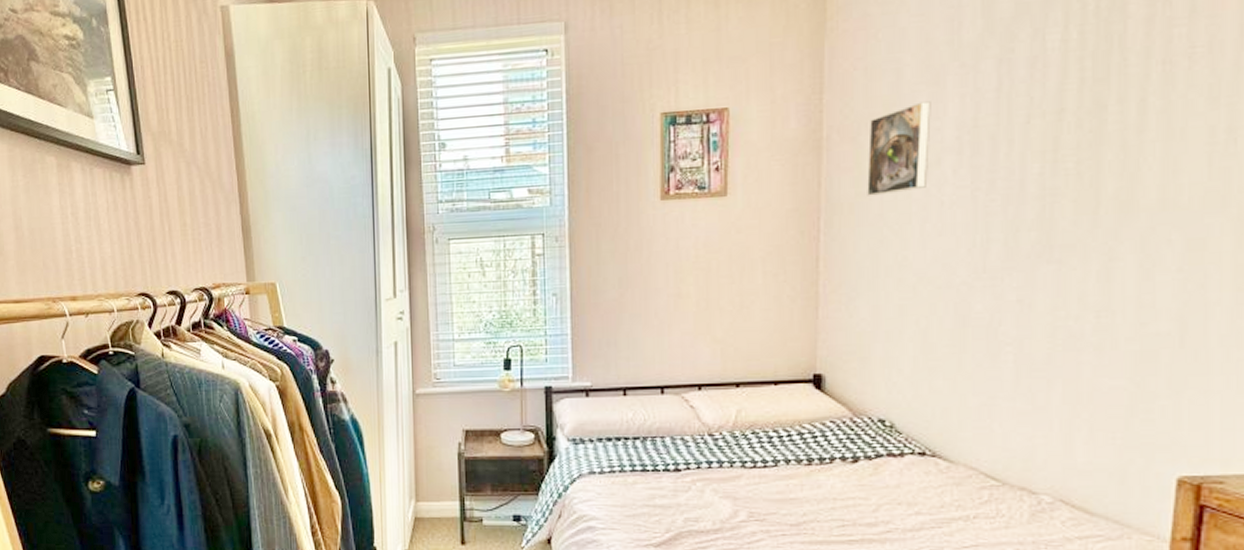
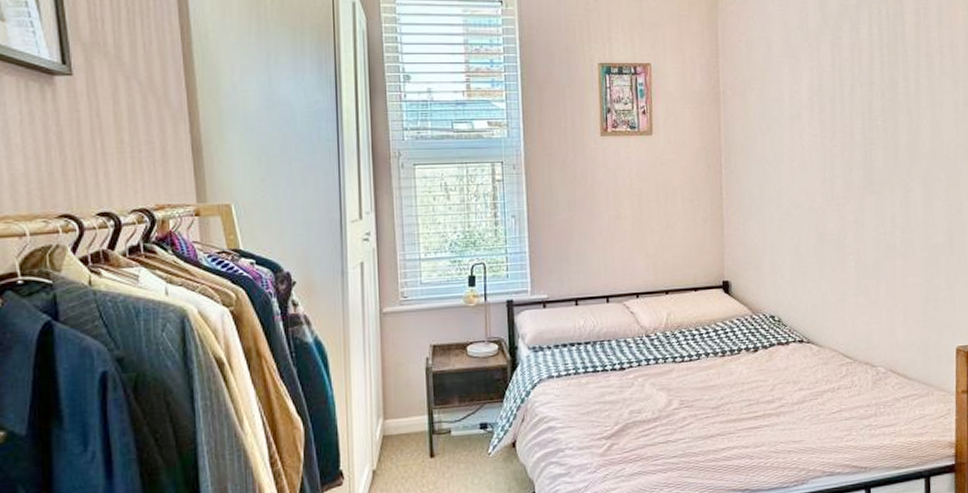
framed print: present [867,101,931,196] -> none [751,70,793,139]

